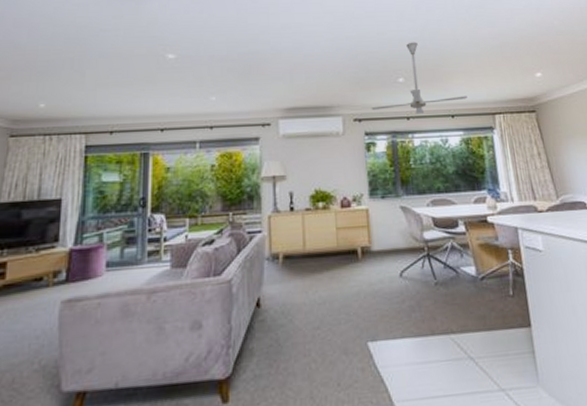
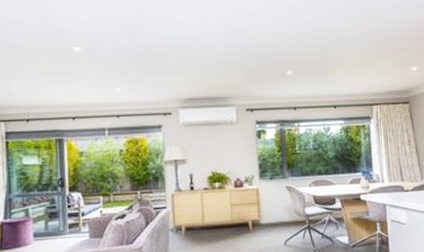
ceiling fan: present [371,42,467,115] -> none [262,36,349,105]

